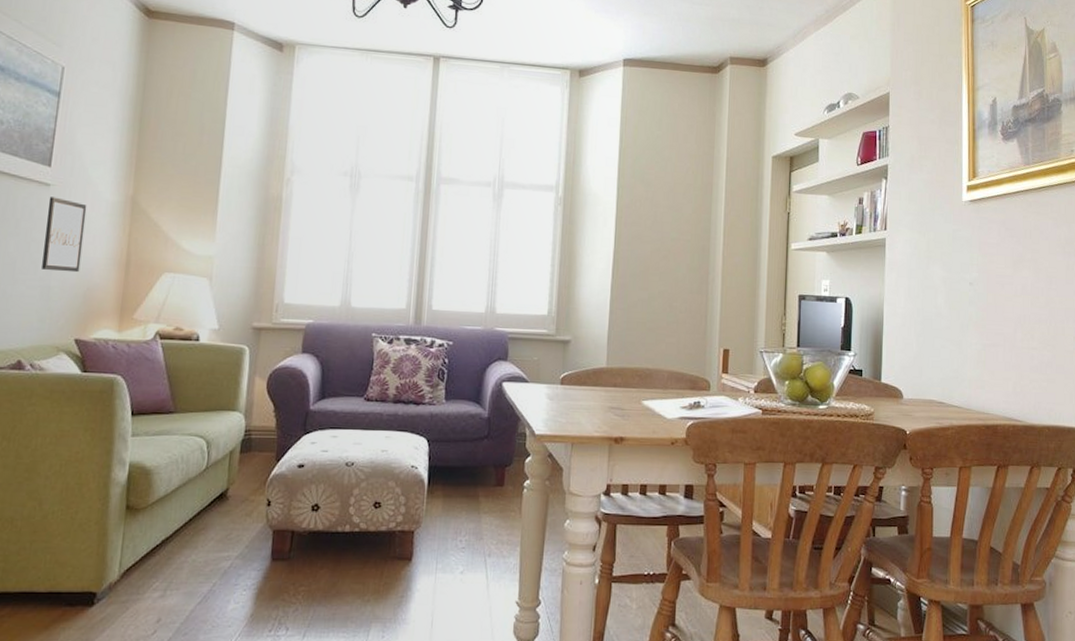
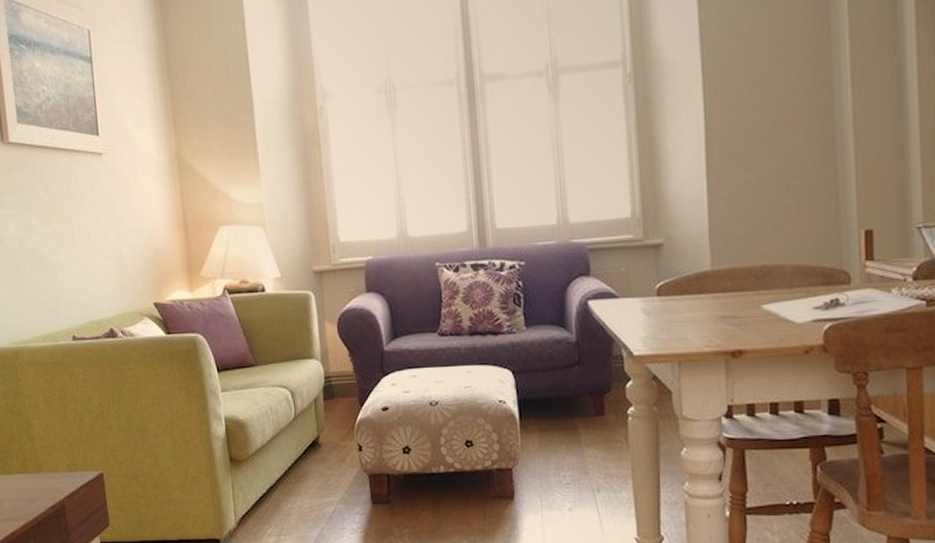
wall art: present [42,197,87,273] -> none [103,165,145,239]

